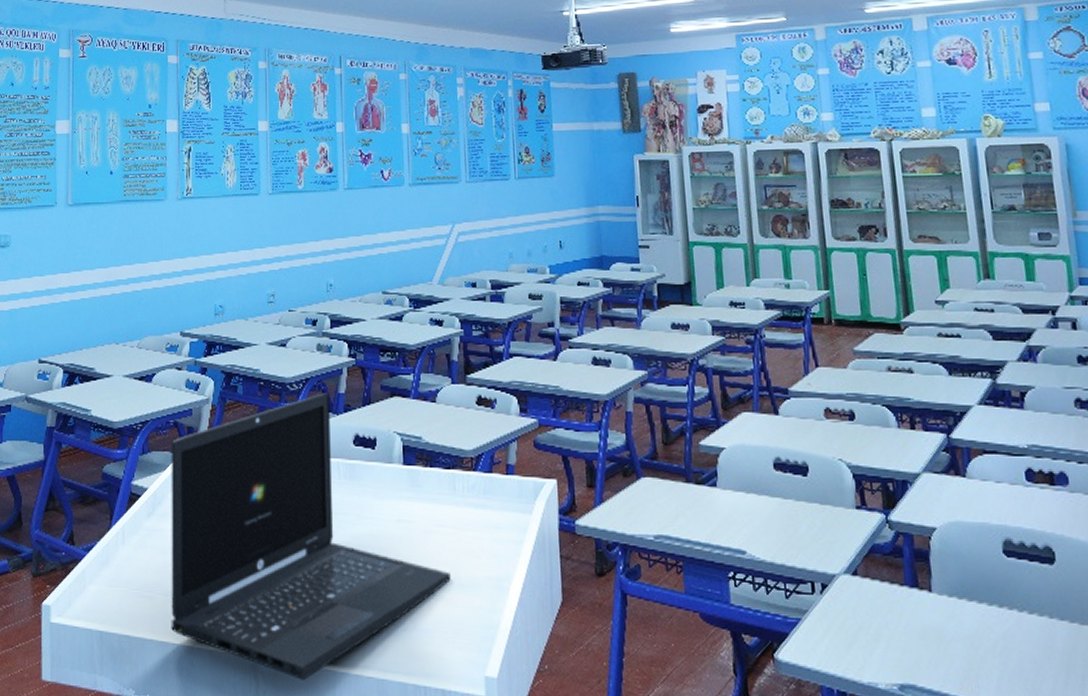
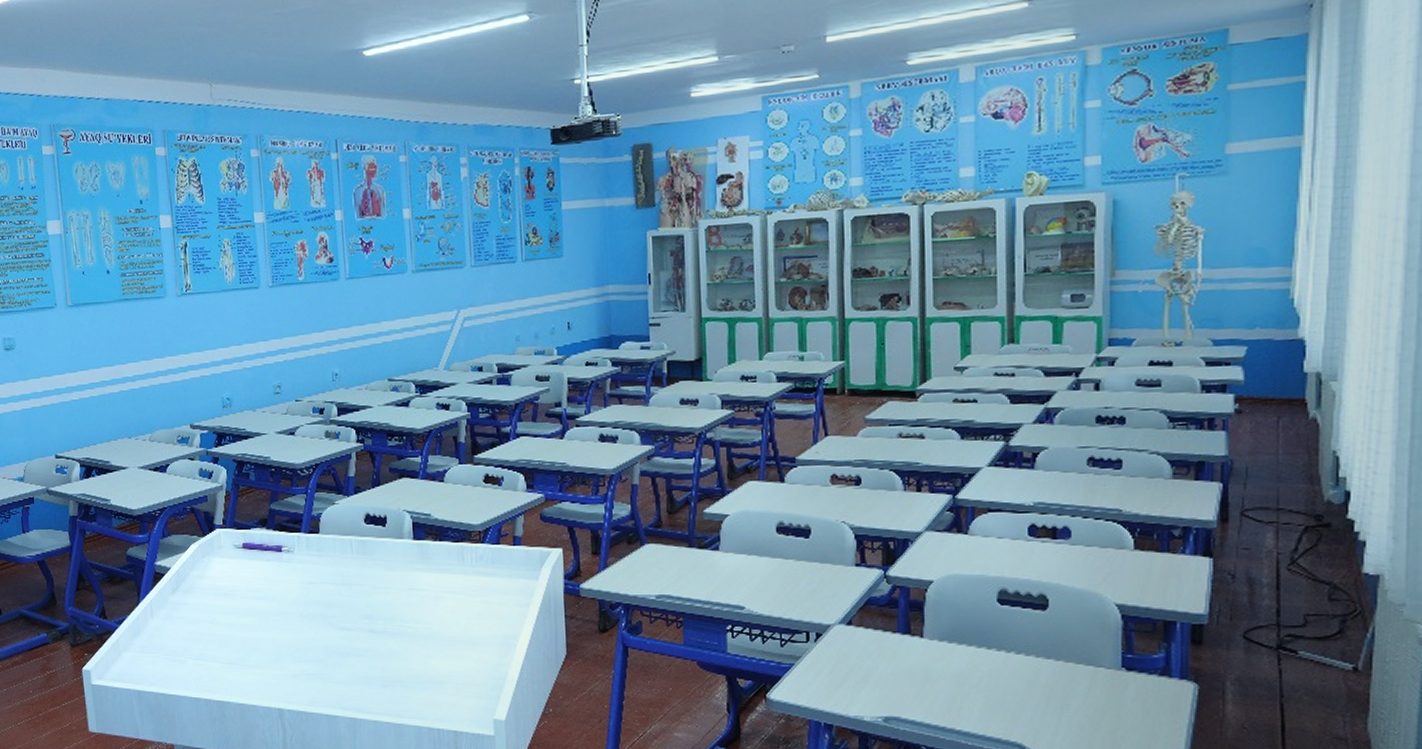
laptop: present [171,393,451,680] -> none [189,477,461,726]

